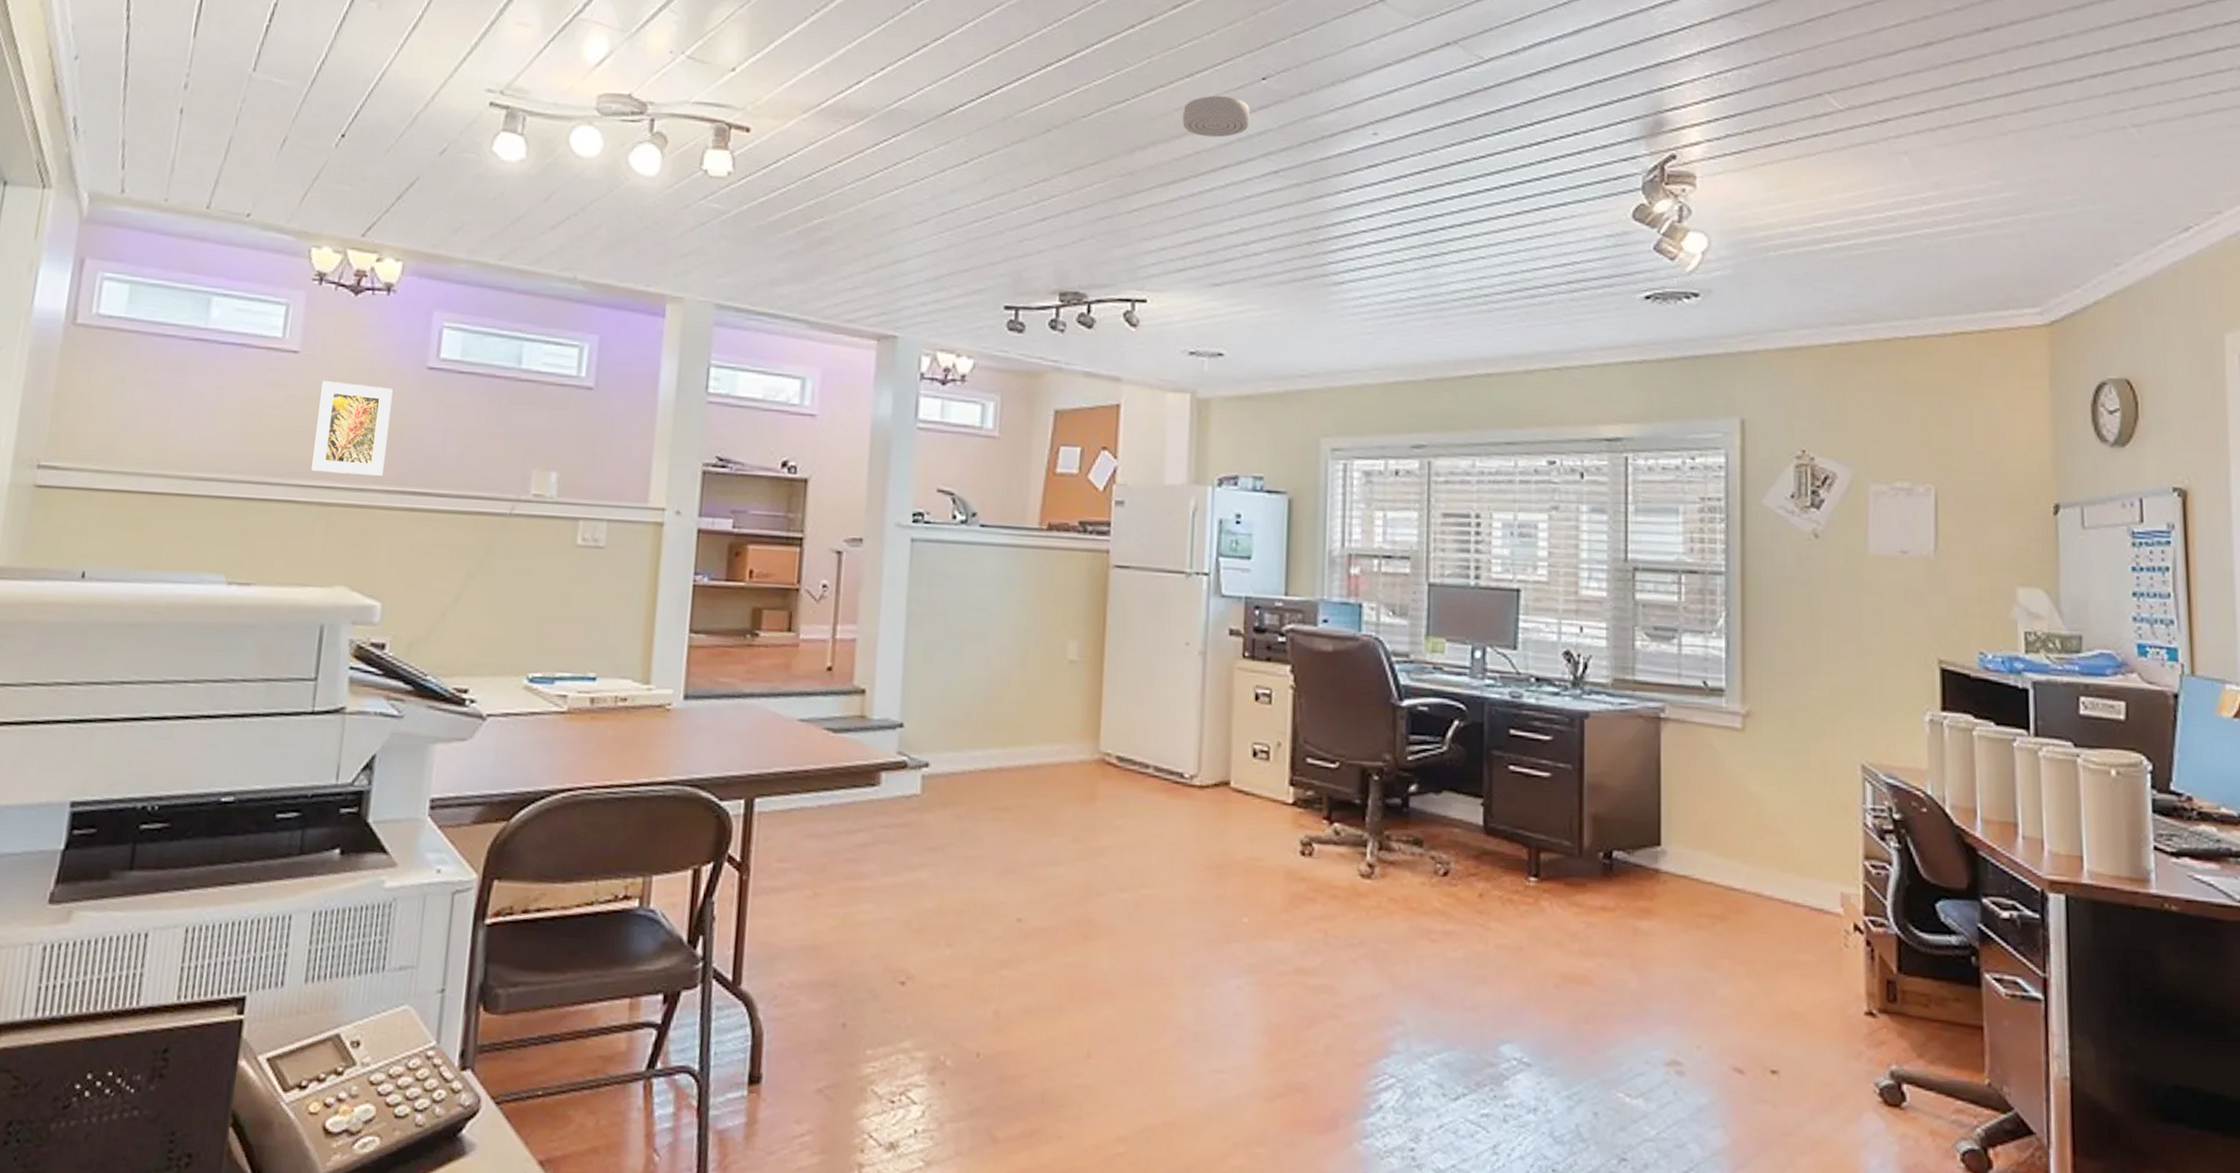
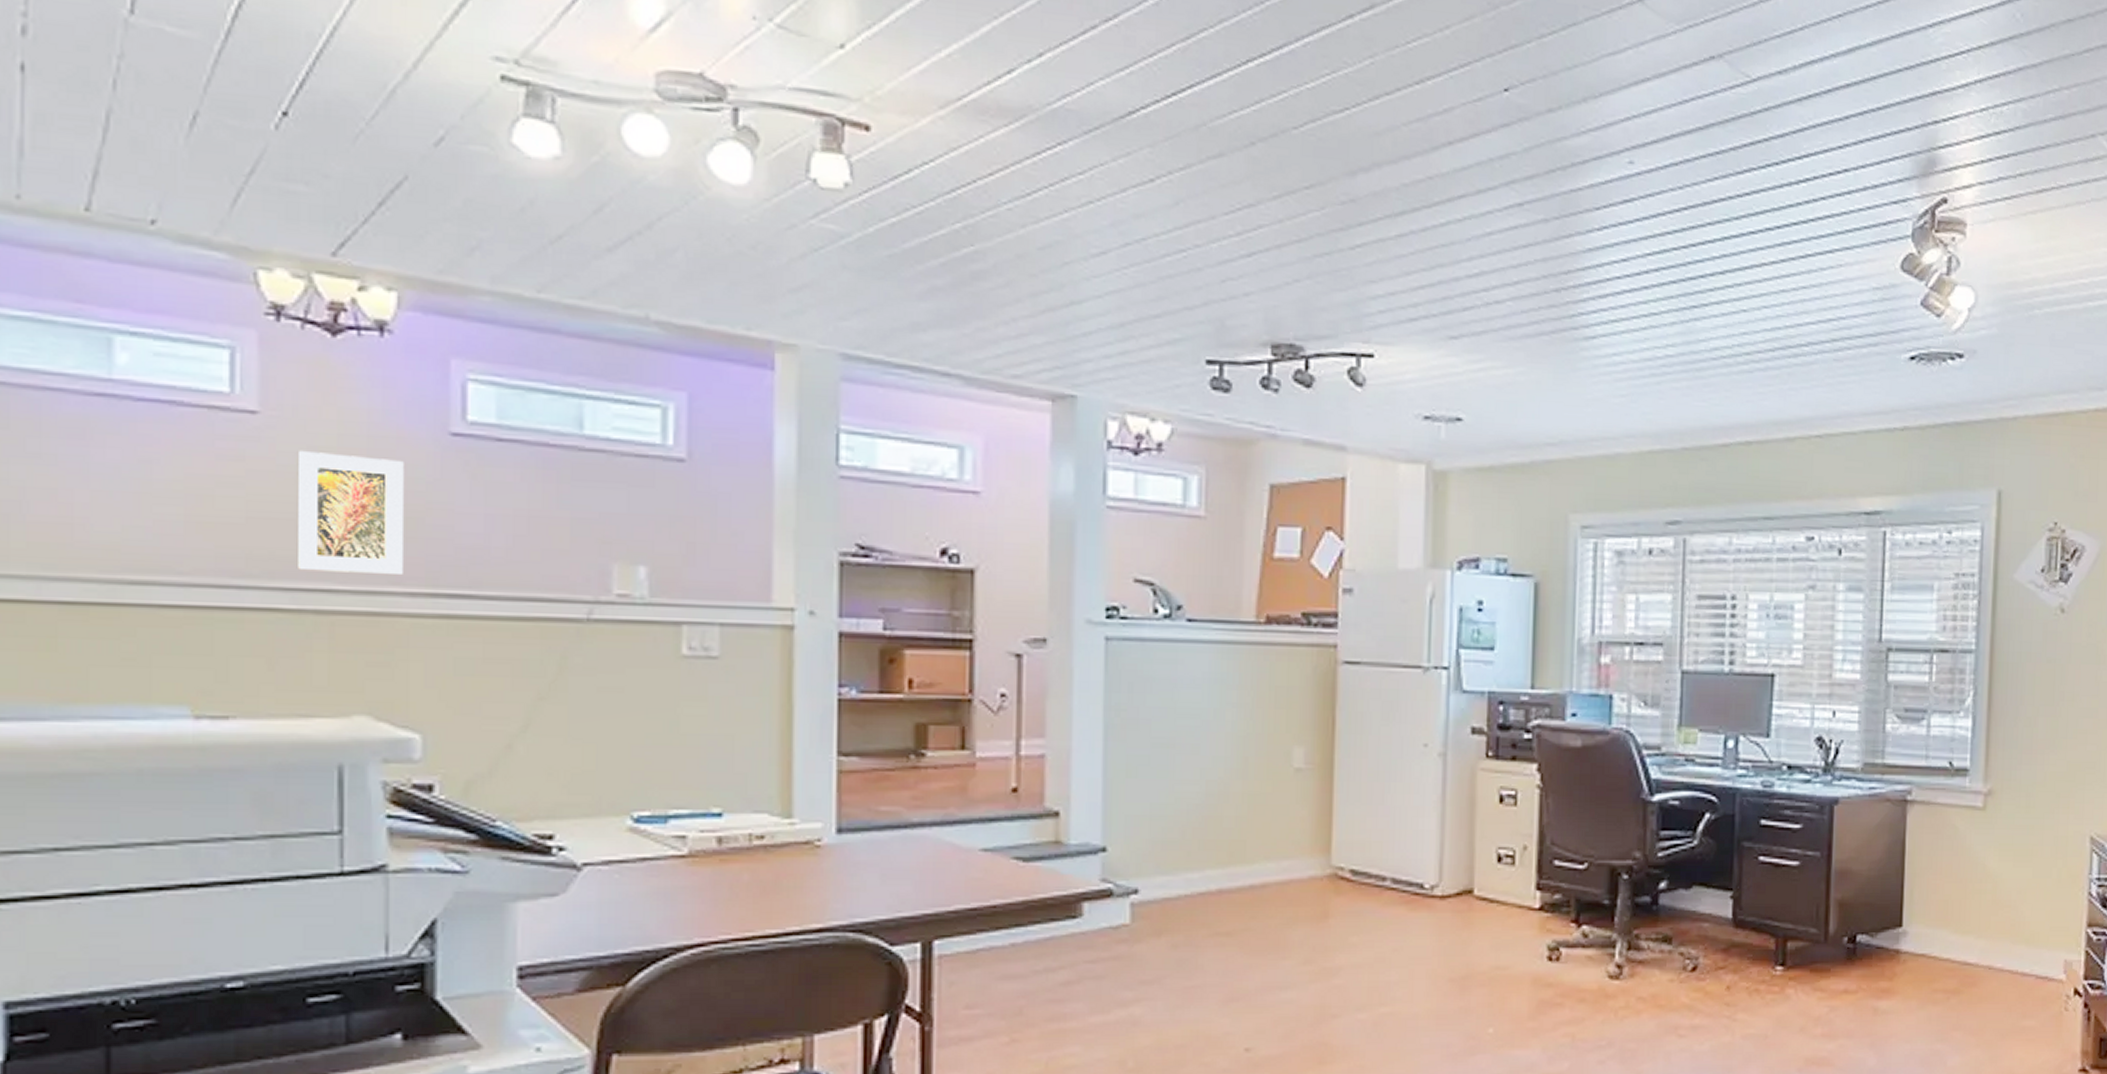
smoke detector: present [1182,96,1250,138] -> none [1412,108,1490,161]

